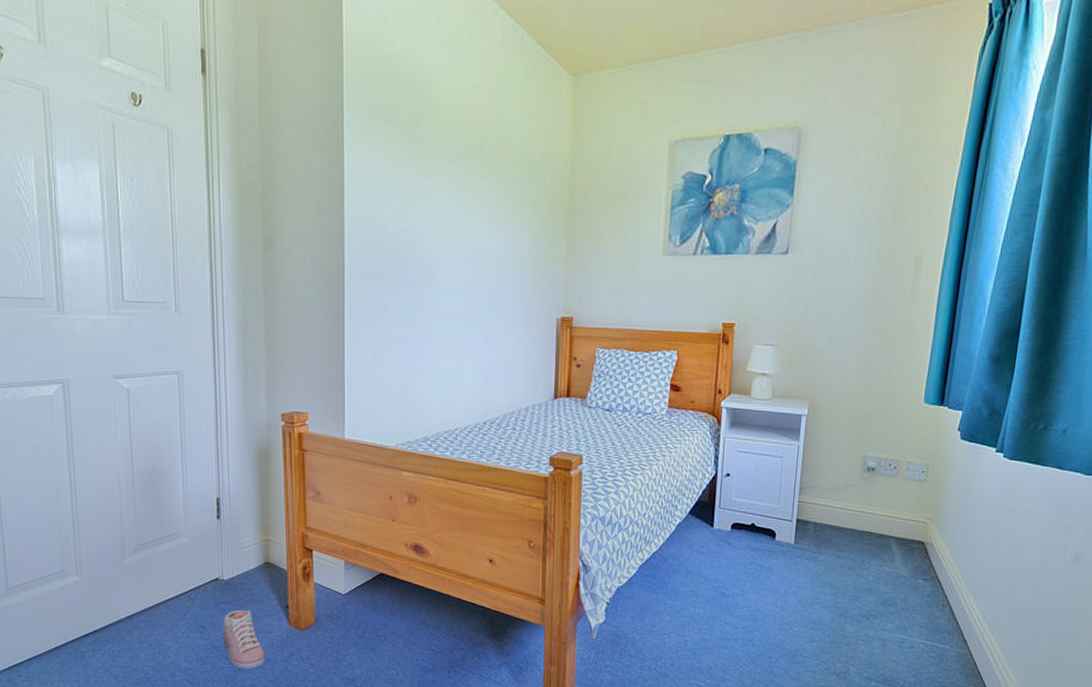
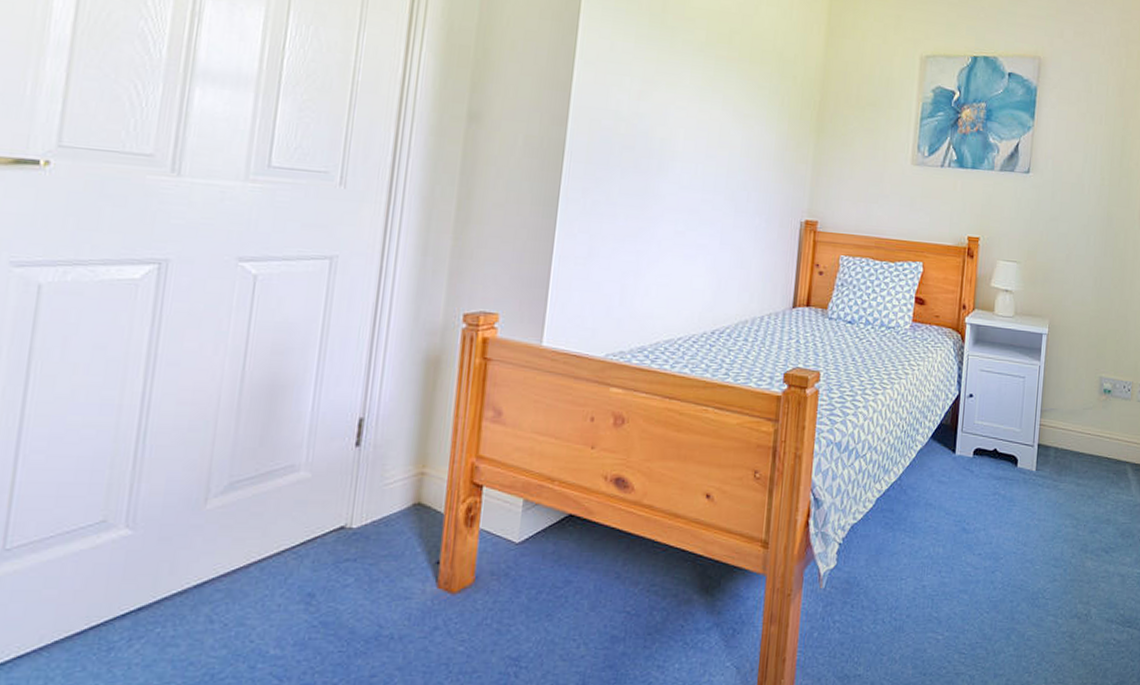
sneaker: present [223,610,265,670] -> none [337,568,397,654]

